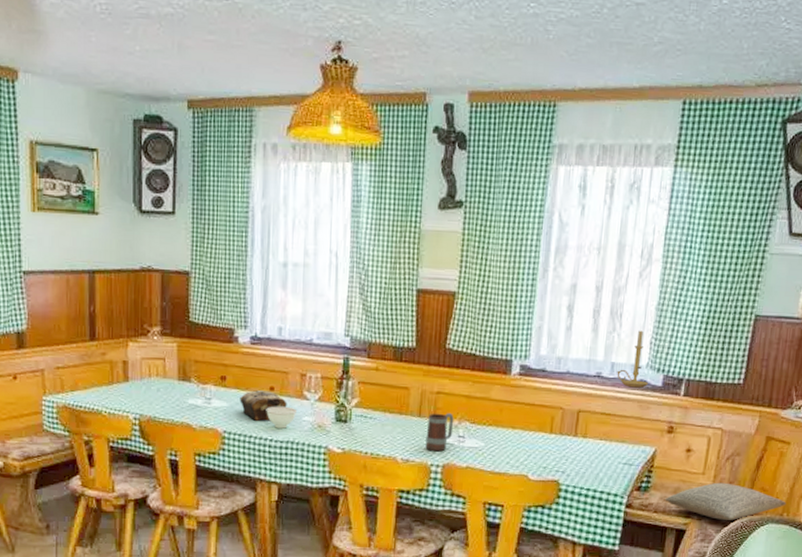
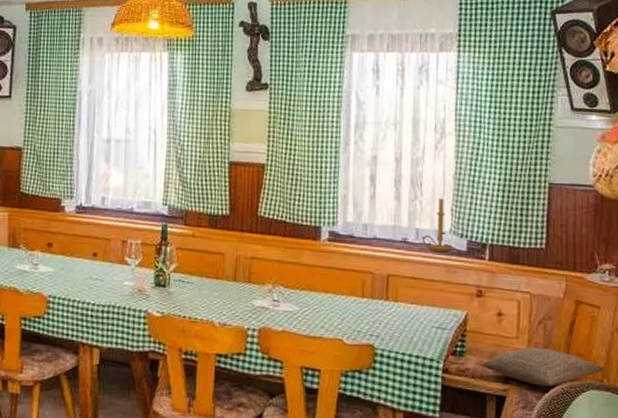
bread loaf: present [240,390,287,421] -> none [64,256,109,286]
bowl: present [266,406,298,429] -> none [89,271,119,293]
beer mug: present [425,413,454,452] -> none [241,277,268,316]

